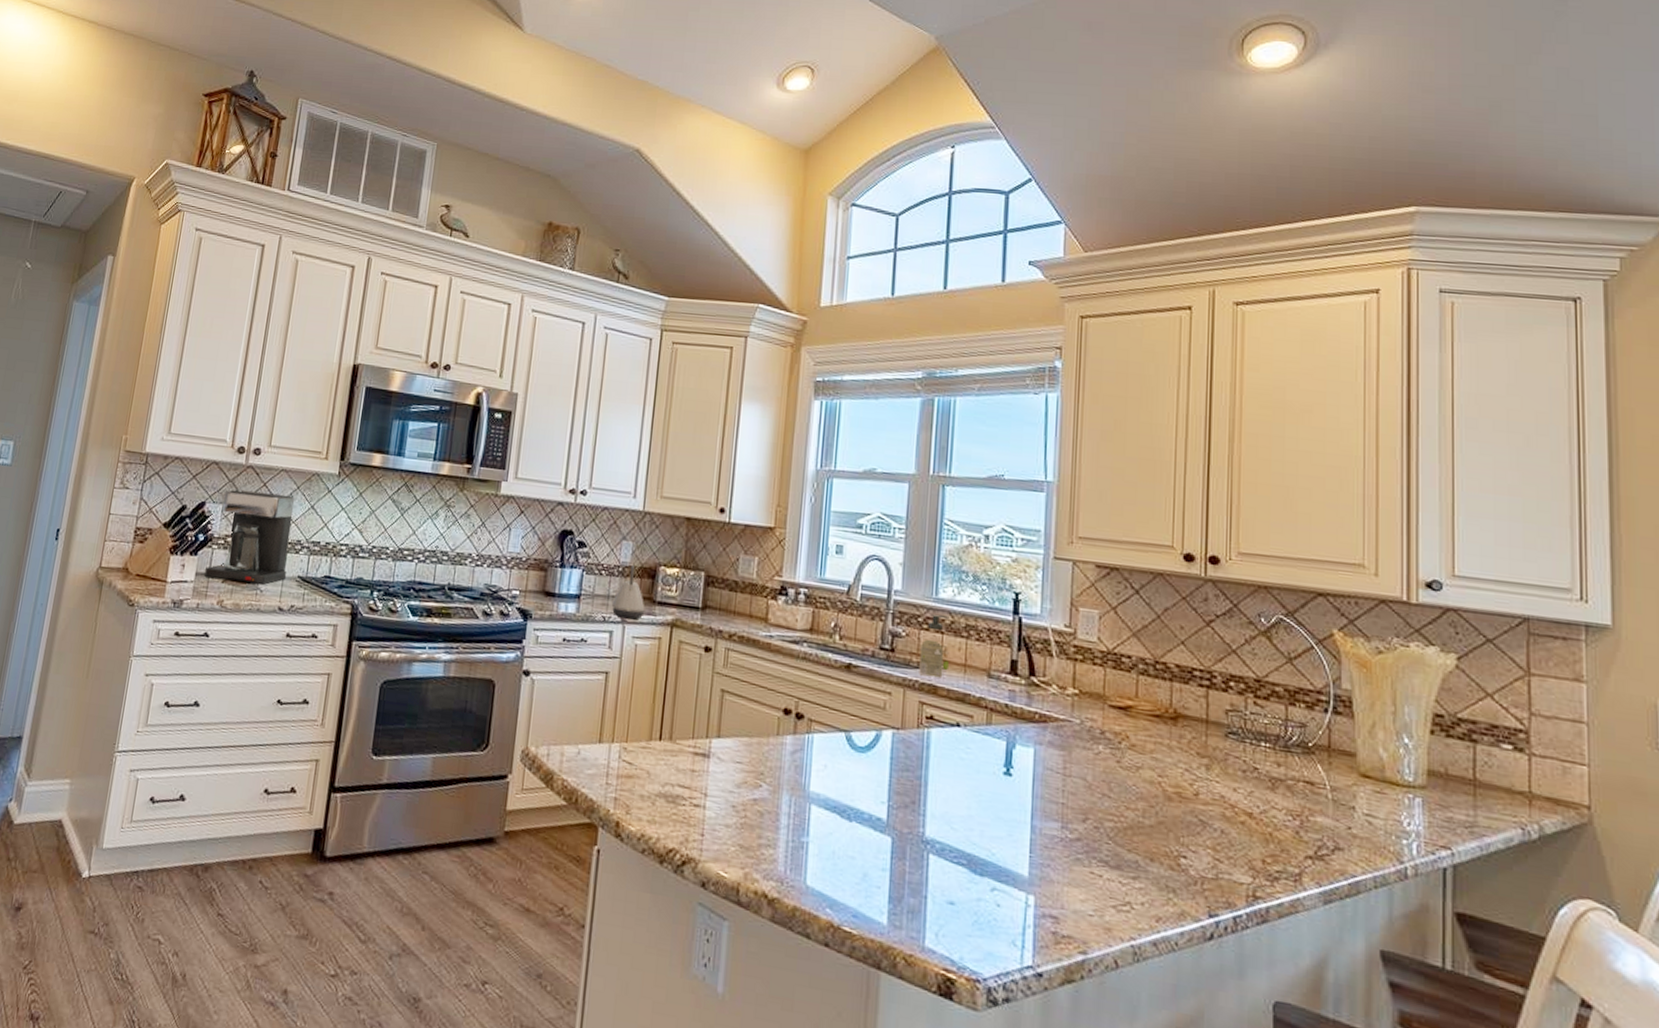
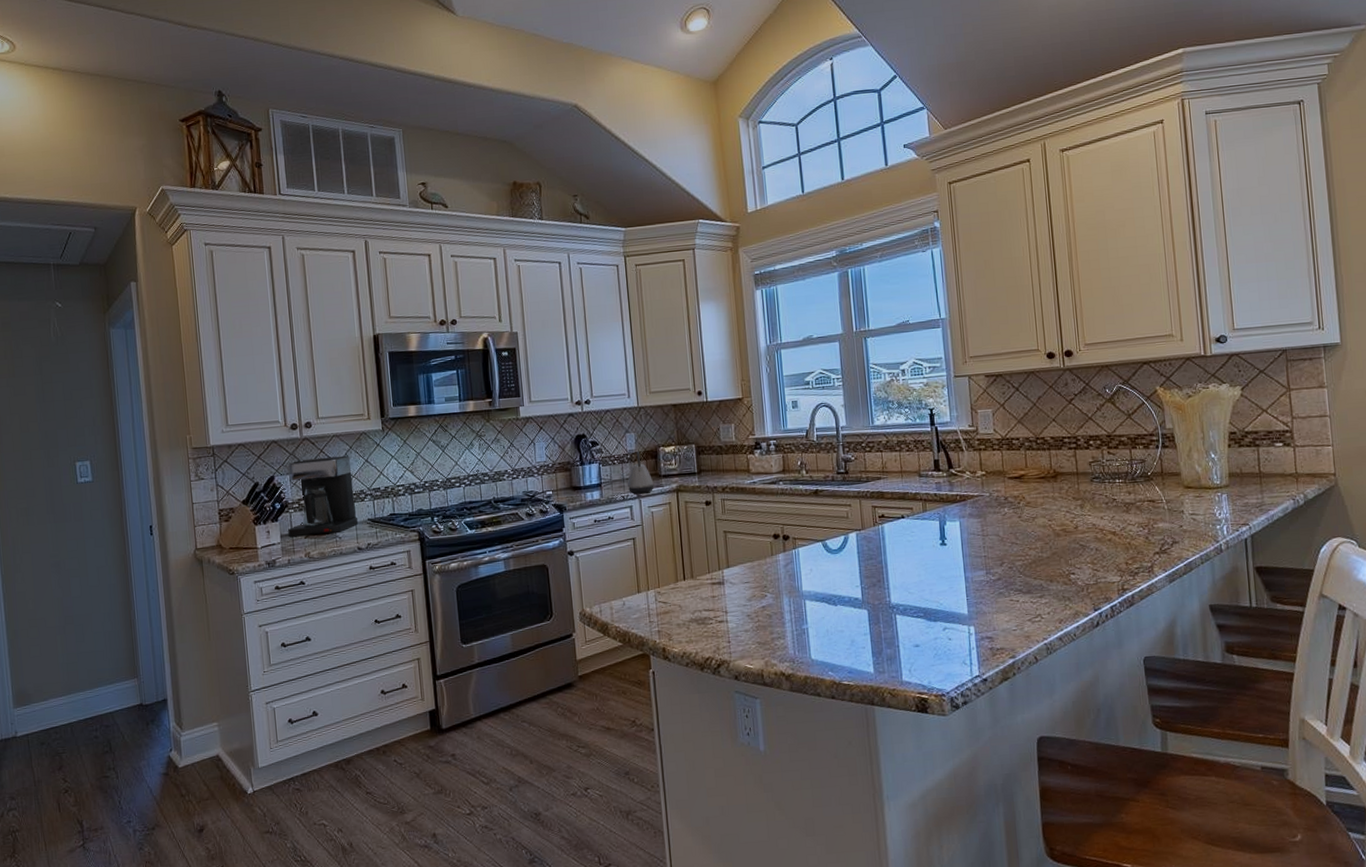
soap dispenser: present [919,614,950,678] -> none [867,438,890,487]

